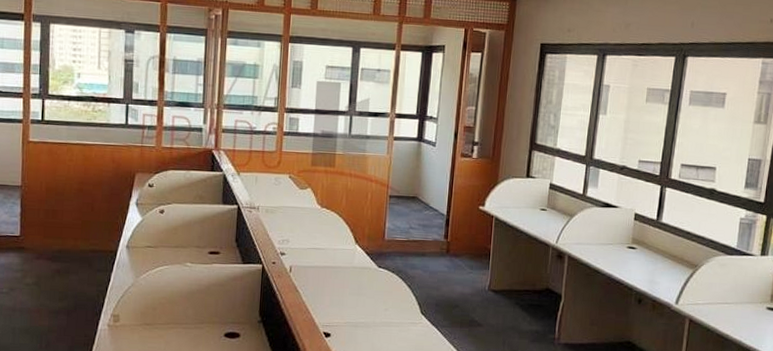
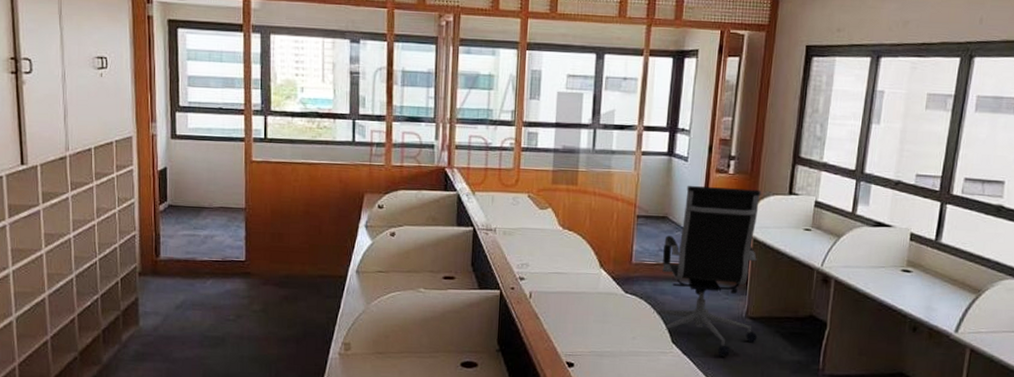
office chair: none [404,168,502,327] -> present [653,185,761,357]

